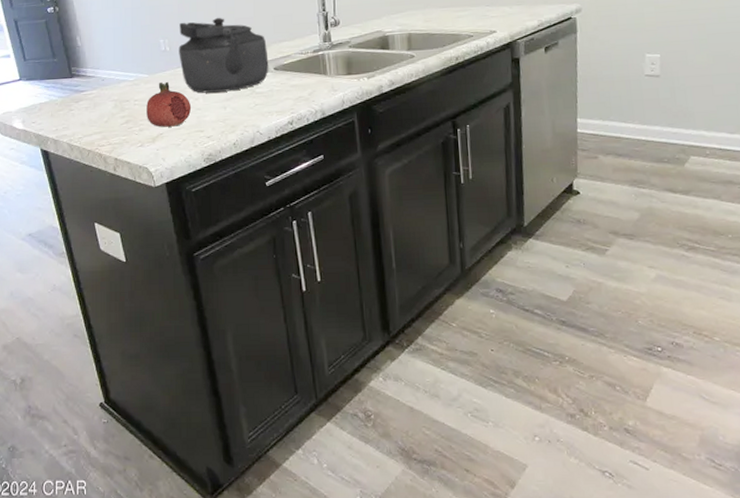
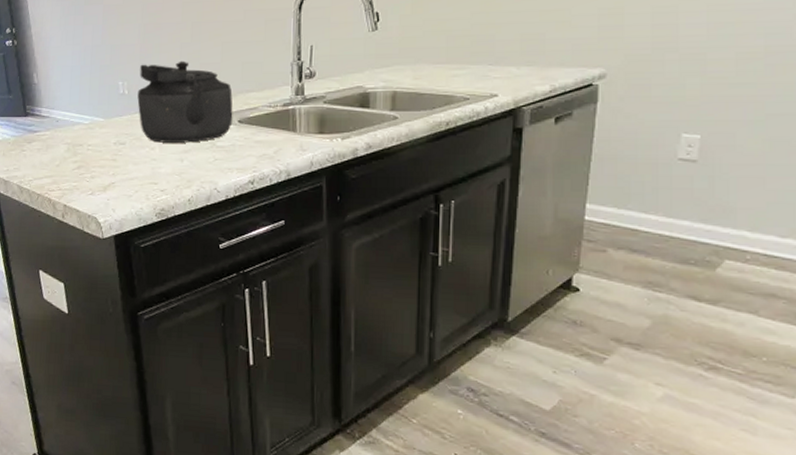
fruit: present [146,81,192,127] -> none [99,127,147,176]

